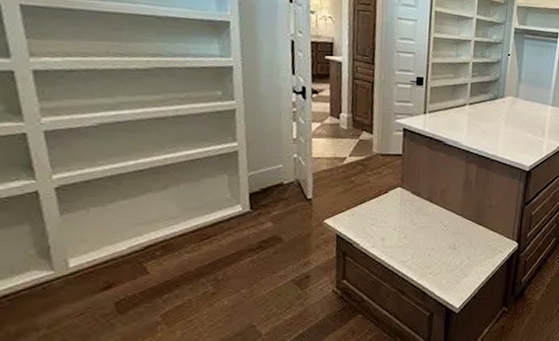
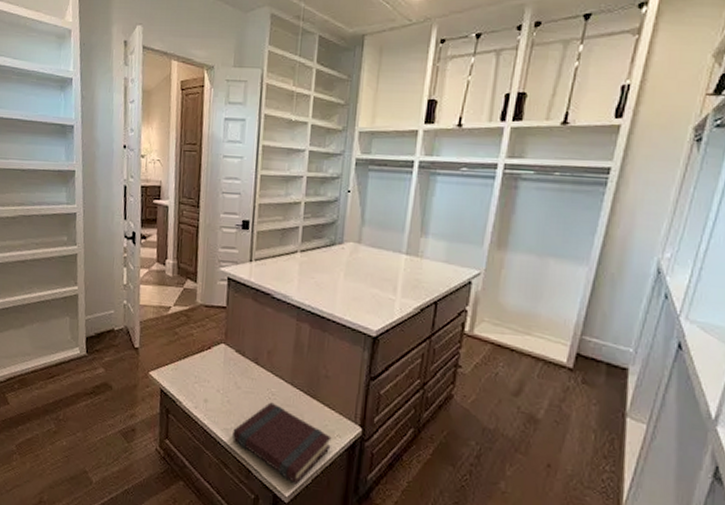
book: none [409,233,494,297] -> present [232,402,332,485]

